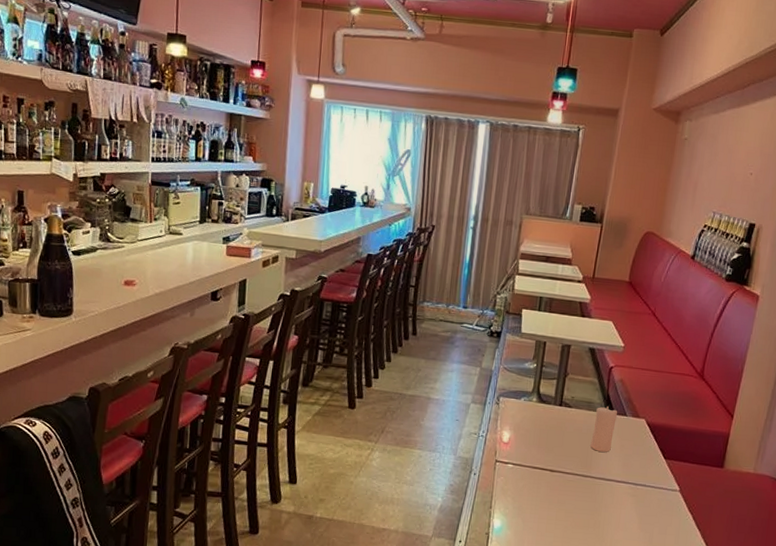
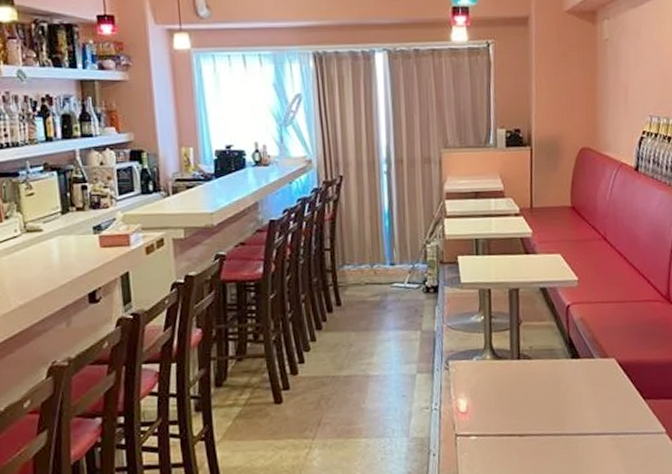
candle: present [590,405,618,453] -> none [559,350,584,405]

